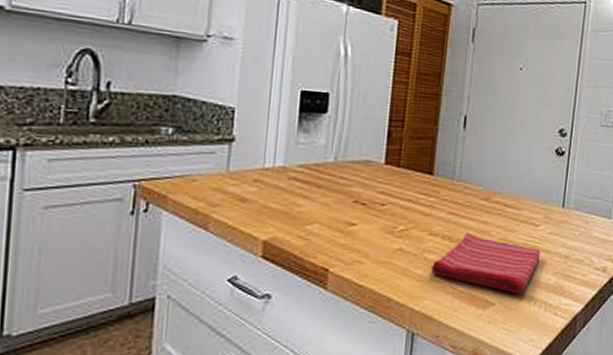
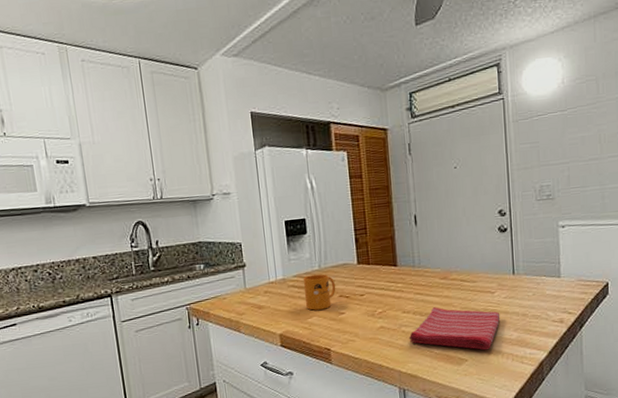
mug: none [306,167,352,216] -> present [303,274,336,311]

